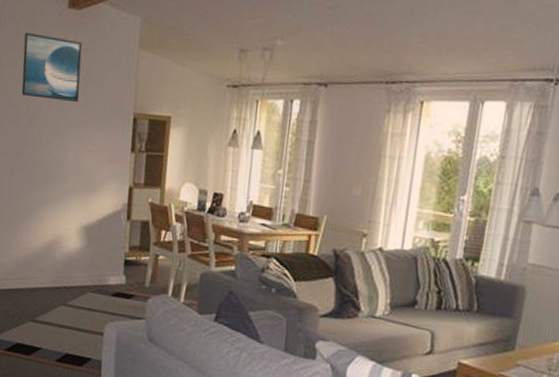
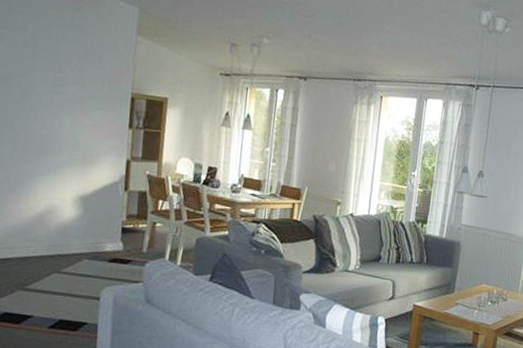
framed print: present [21,33,83,102] -> none [13,11,80,80]

